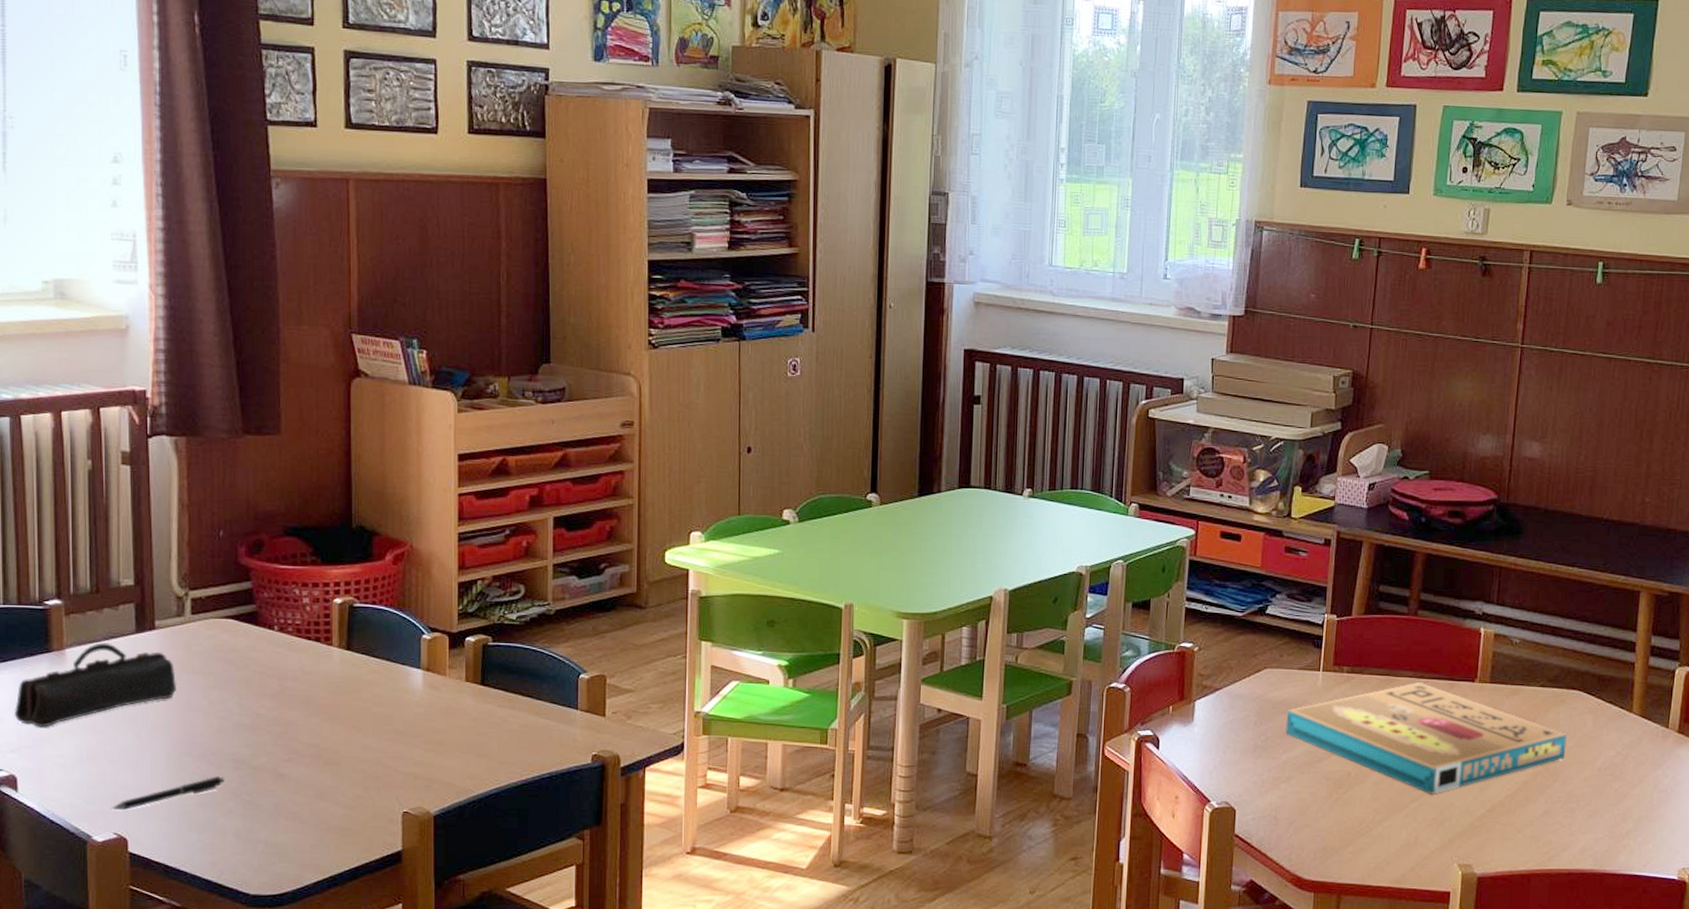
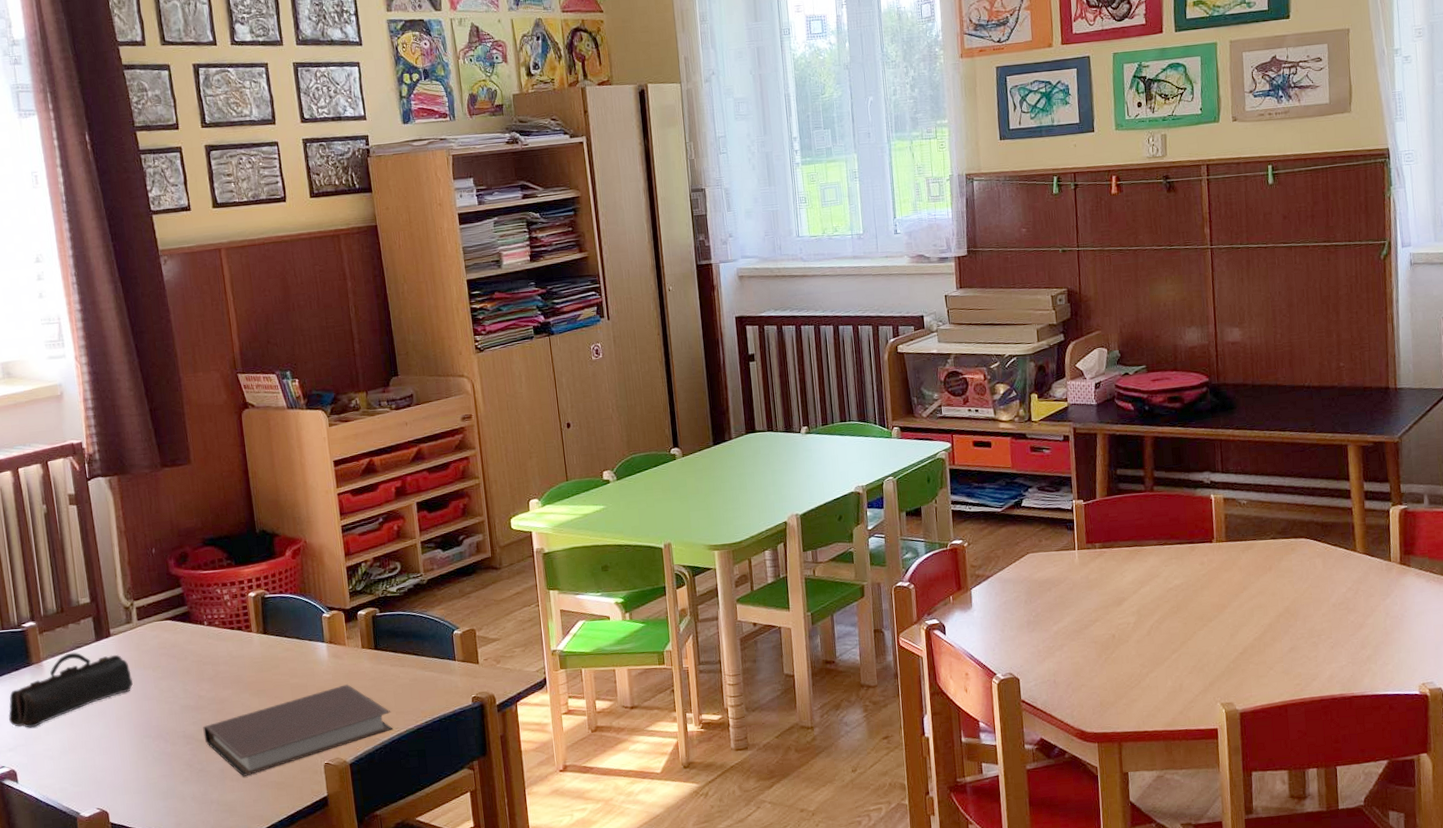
pen: present [111,776,225,811] -> none [92,751,180,789]
notebook: none [258,722,492,816] -> present [203,684,393,776]
pizza box: present [1285,682,1567,794] -> none [1051,548,1302,645]

